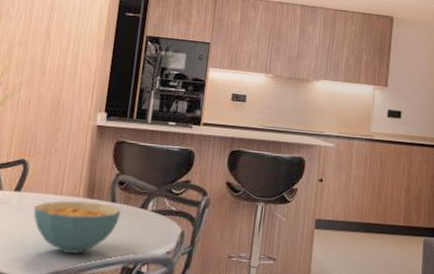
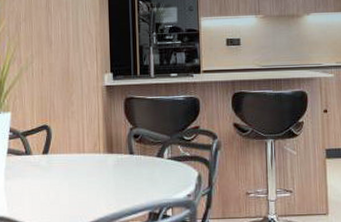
cereal bowl: present [33,200,121,254] -> none [62,156,139,205]

